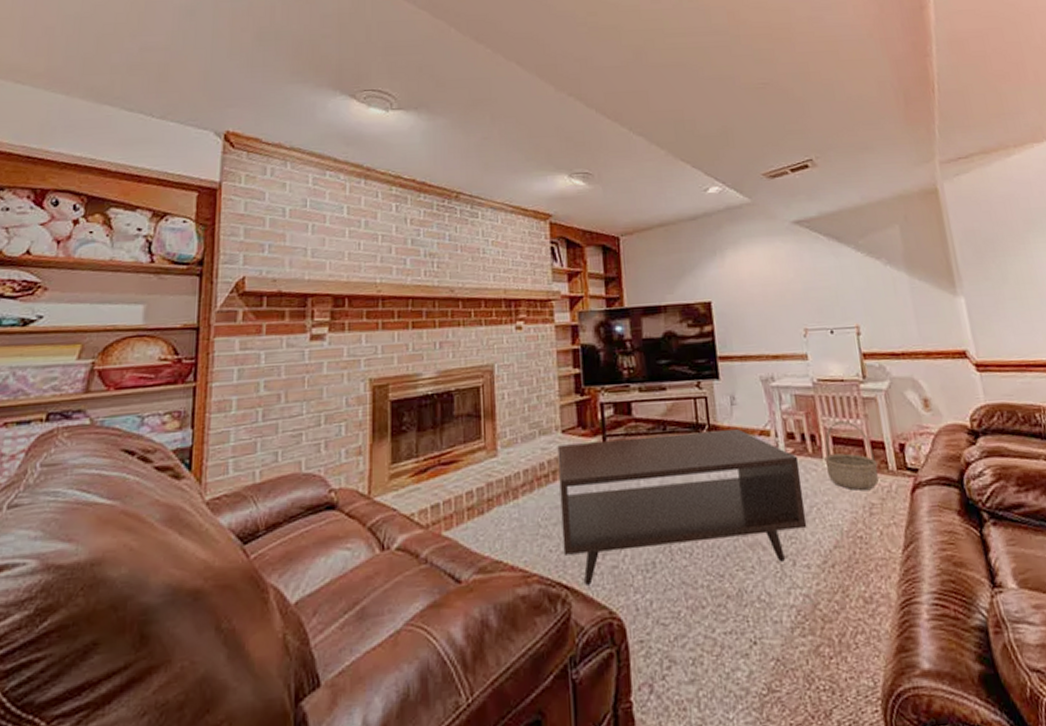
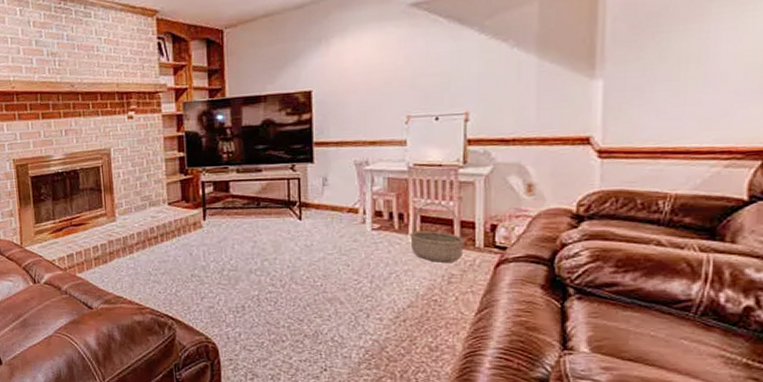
coffee table: present [557,429,807,585] -> none [164,207,384,318]

